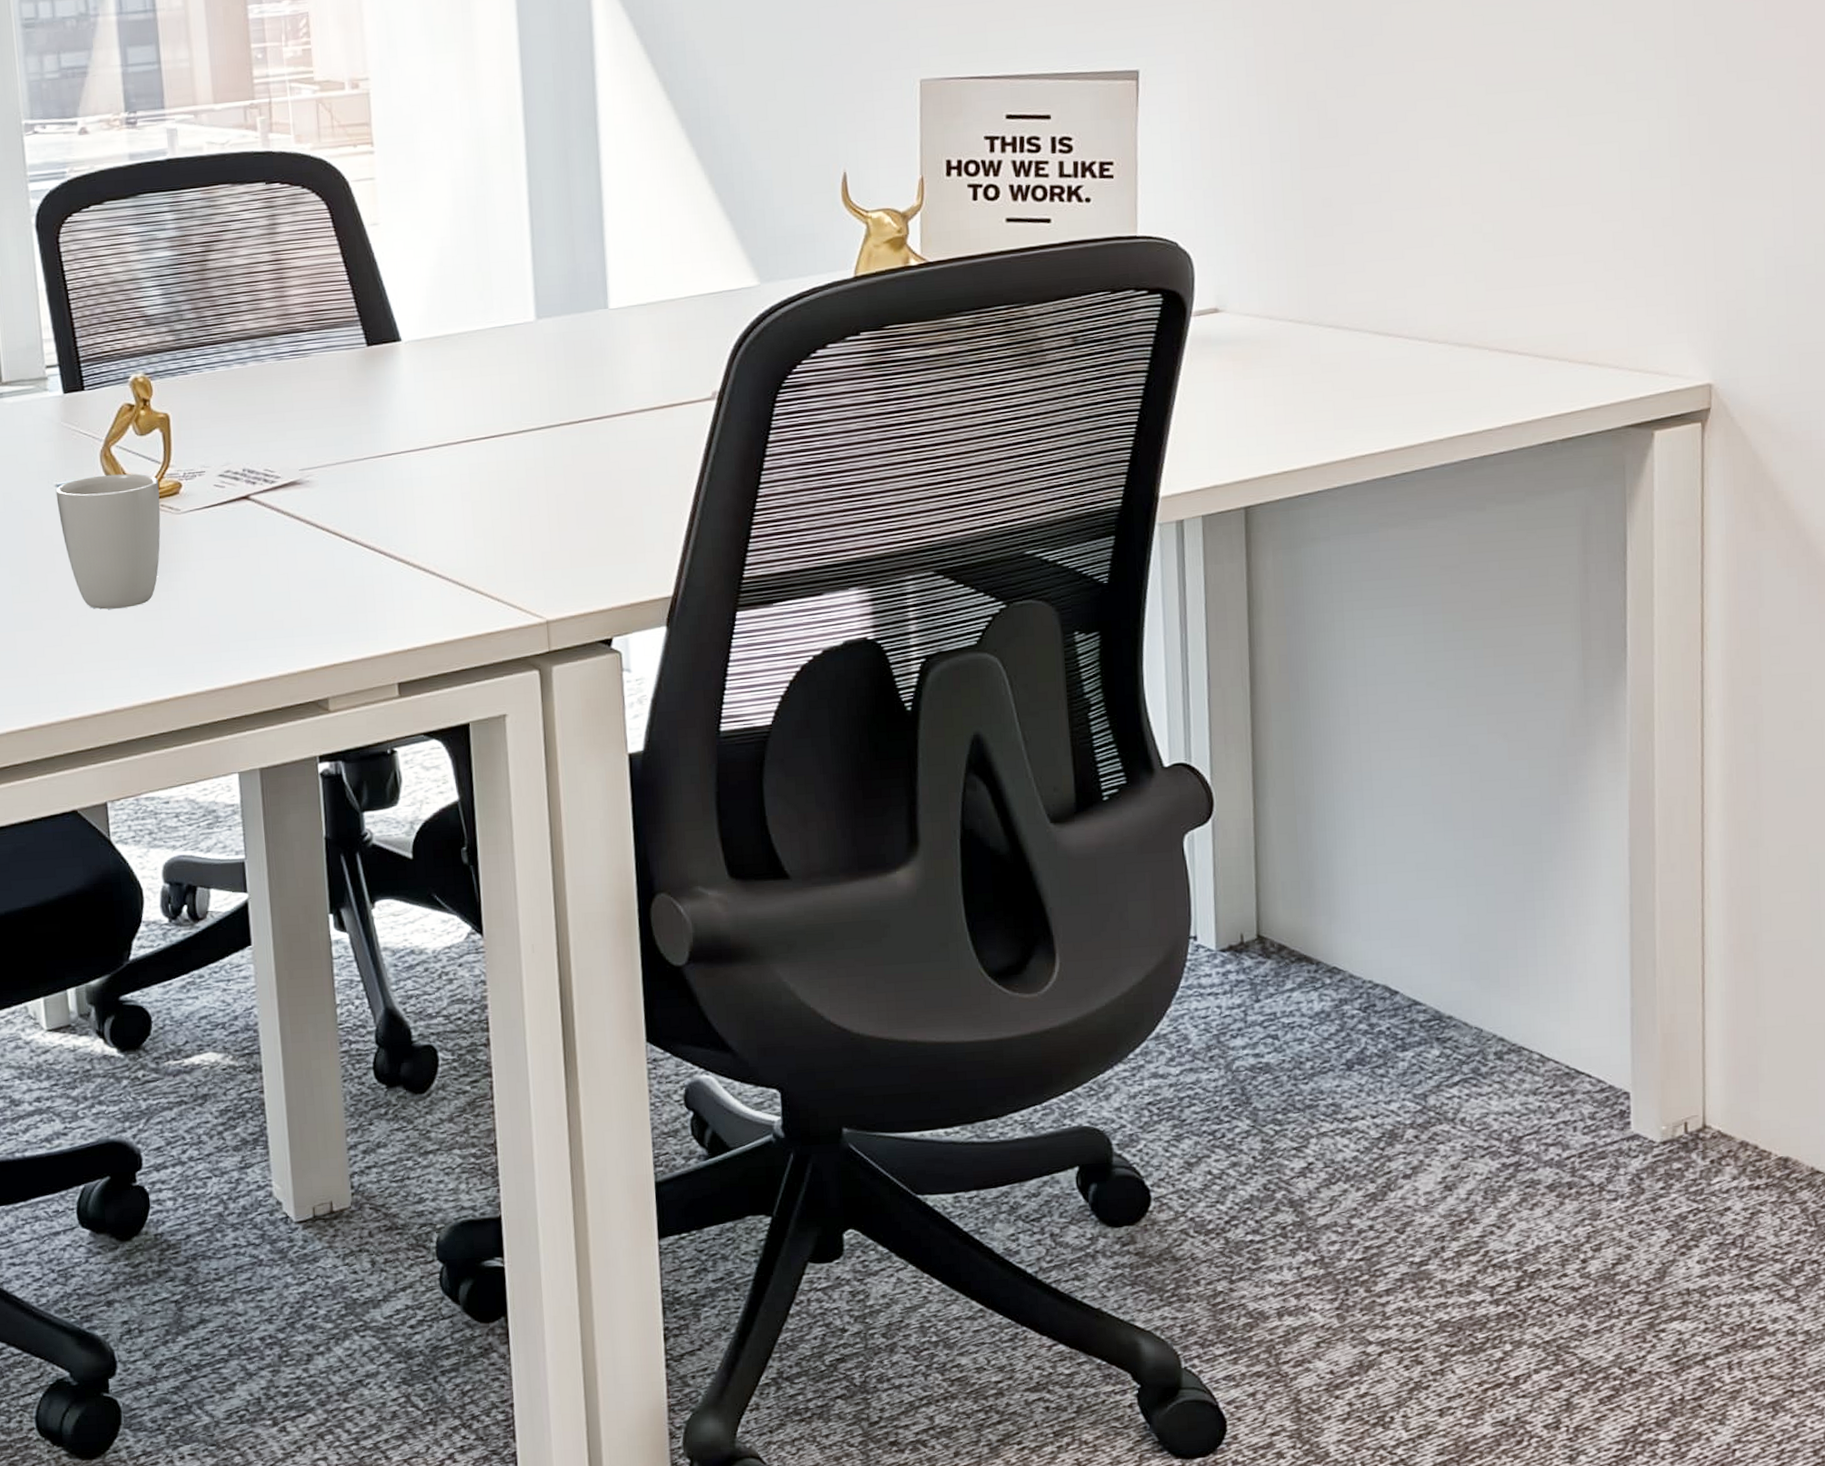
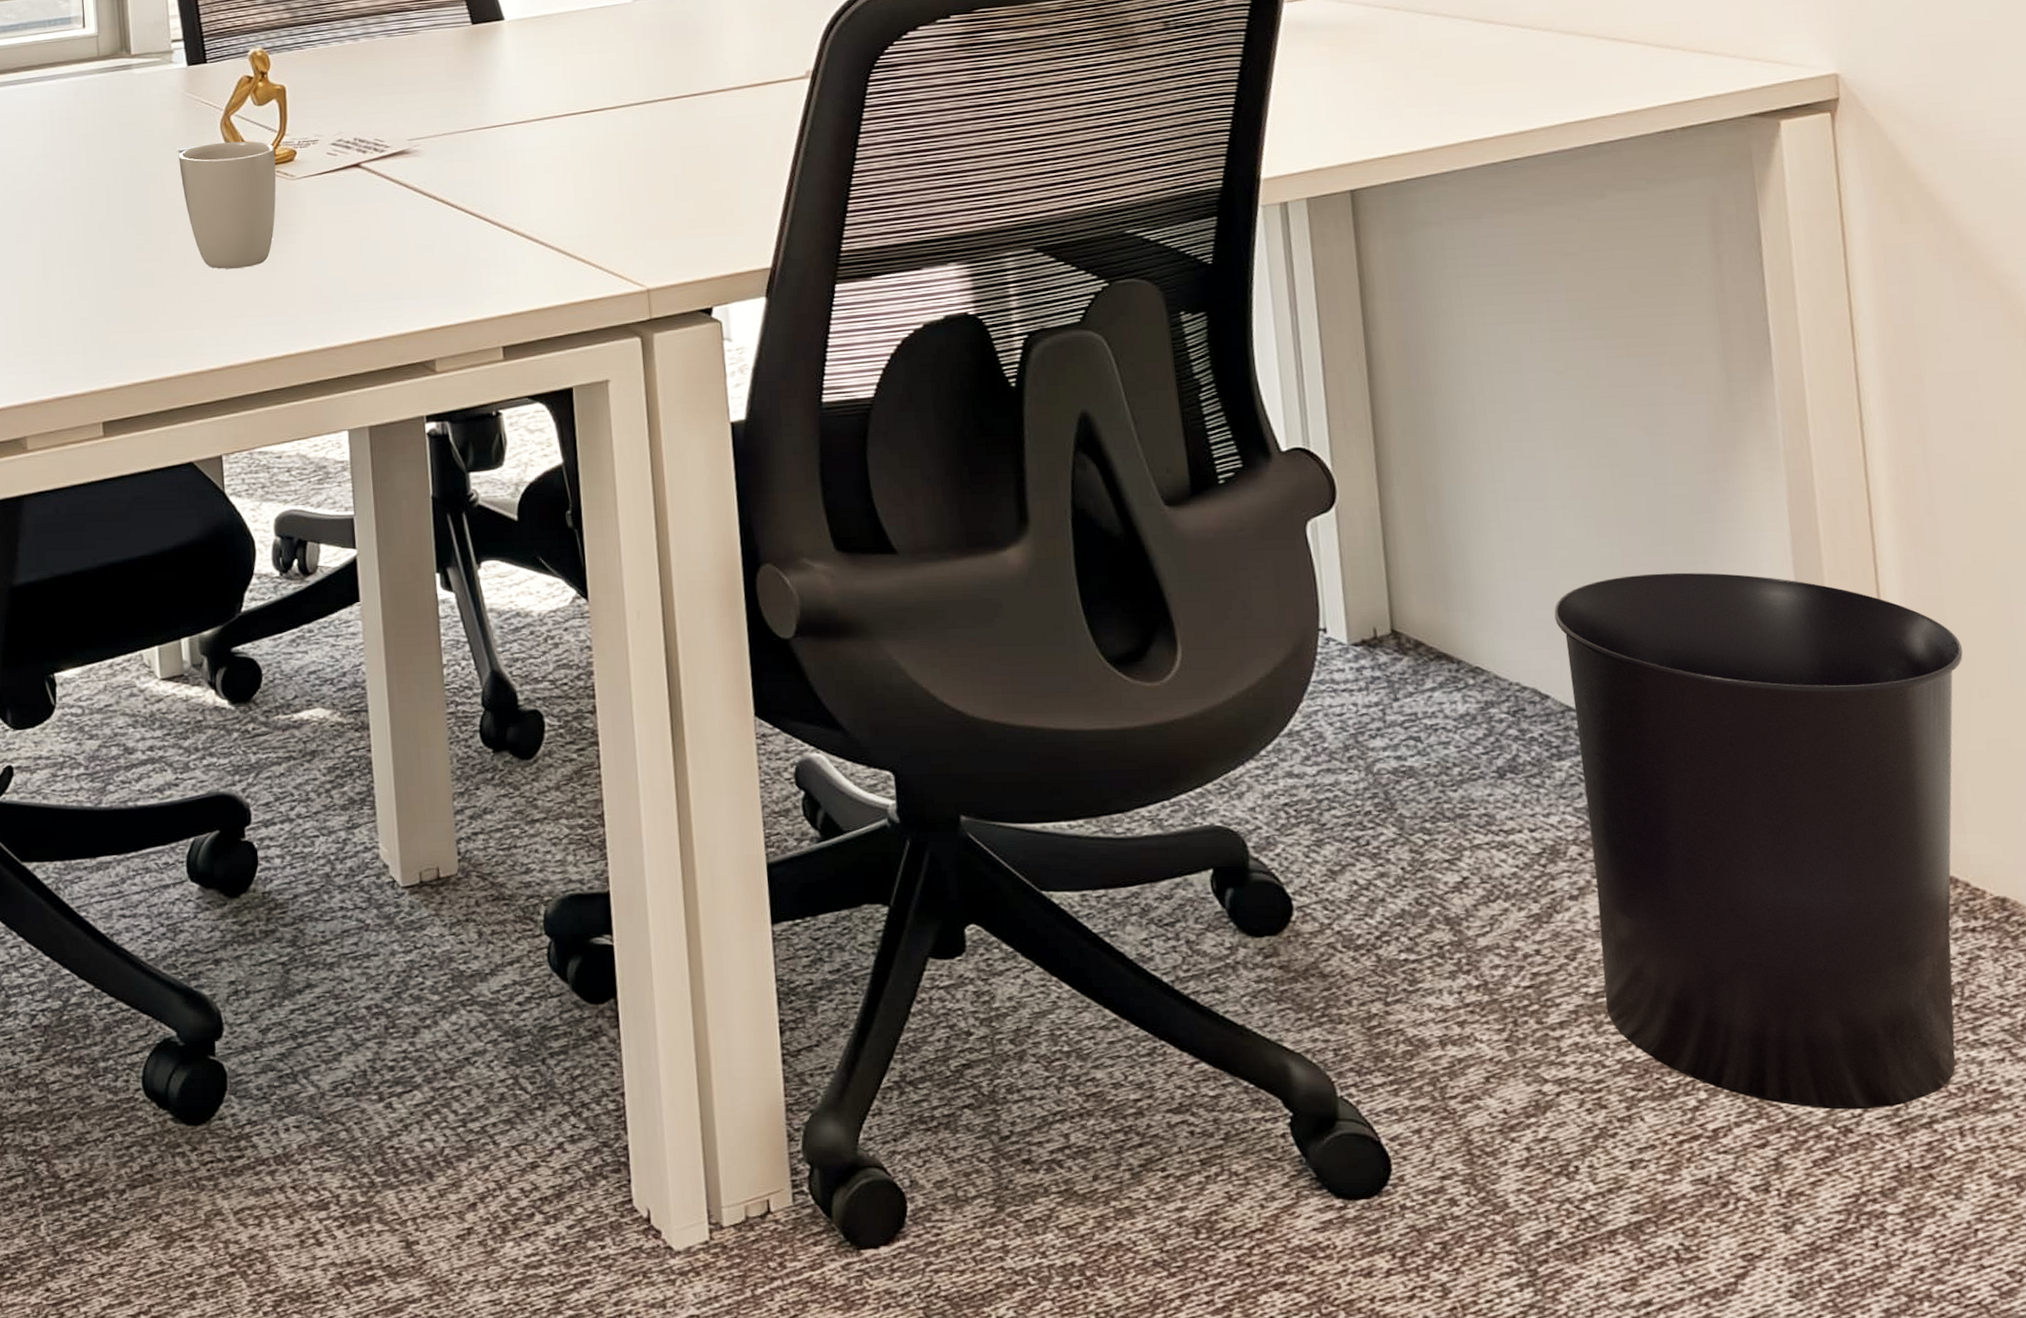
waste bin: none [1408,870,1772,1354] -> present [1554,572,1963,1110]

